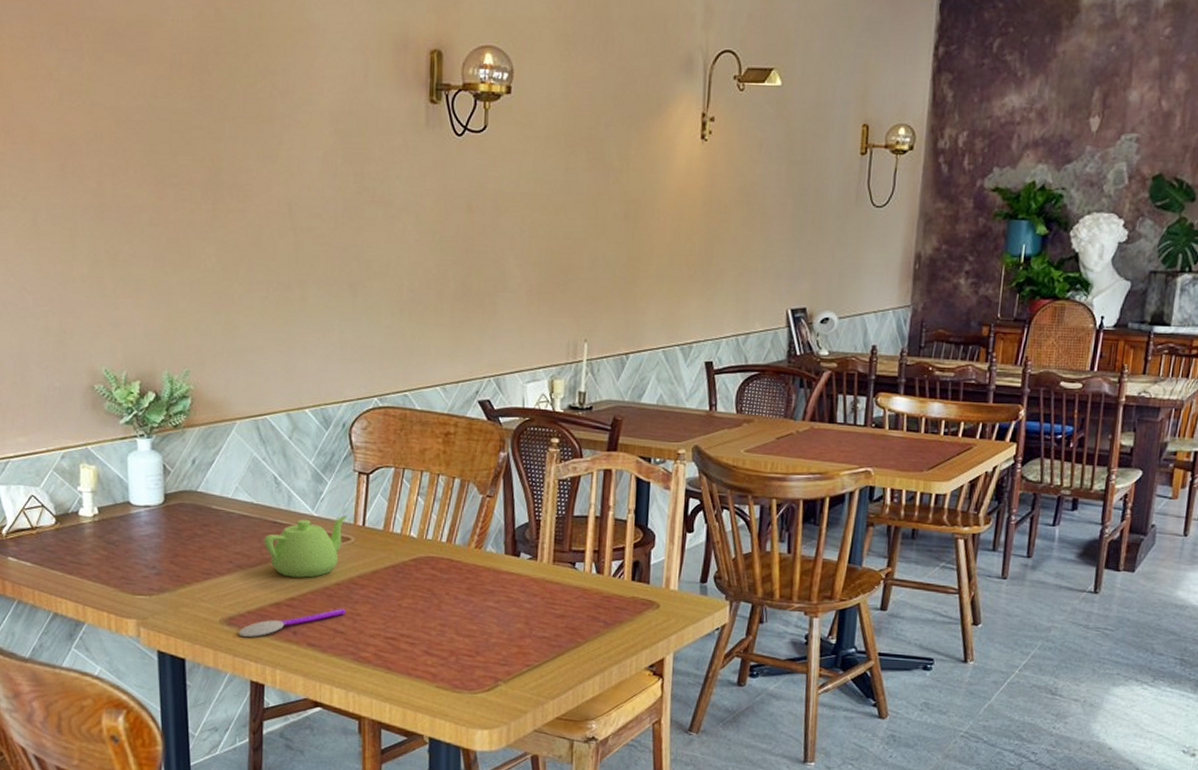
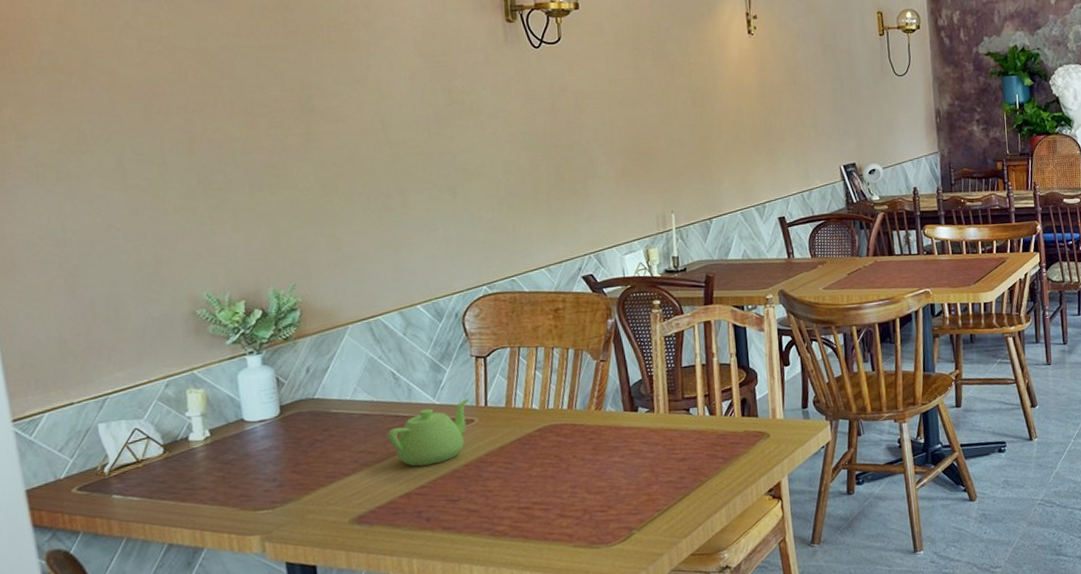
spoon: present [238,608,345,637] -> none [370,487,477,533]

